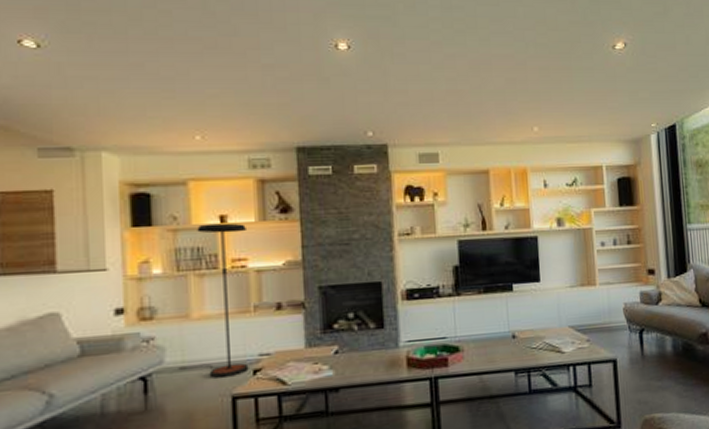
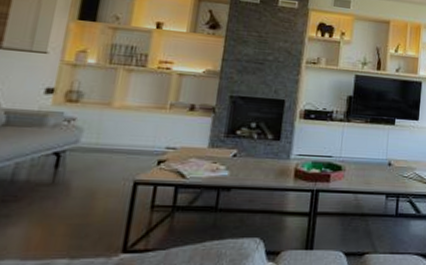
floor lamp: present [178,223,249,378] -> none [91,27,179,164]

